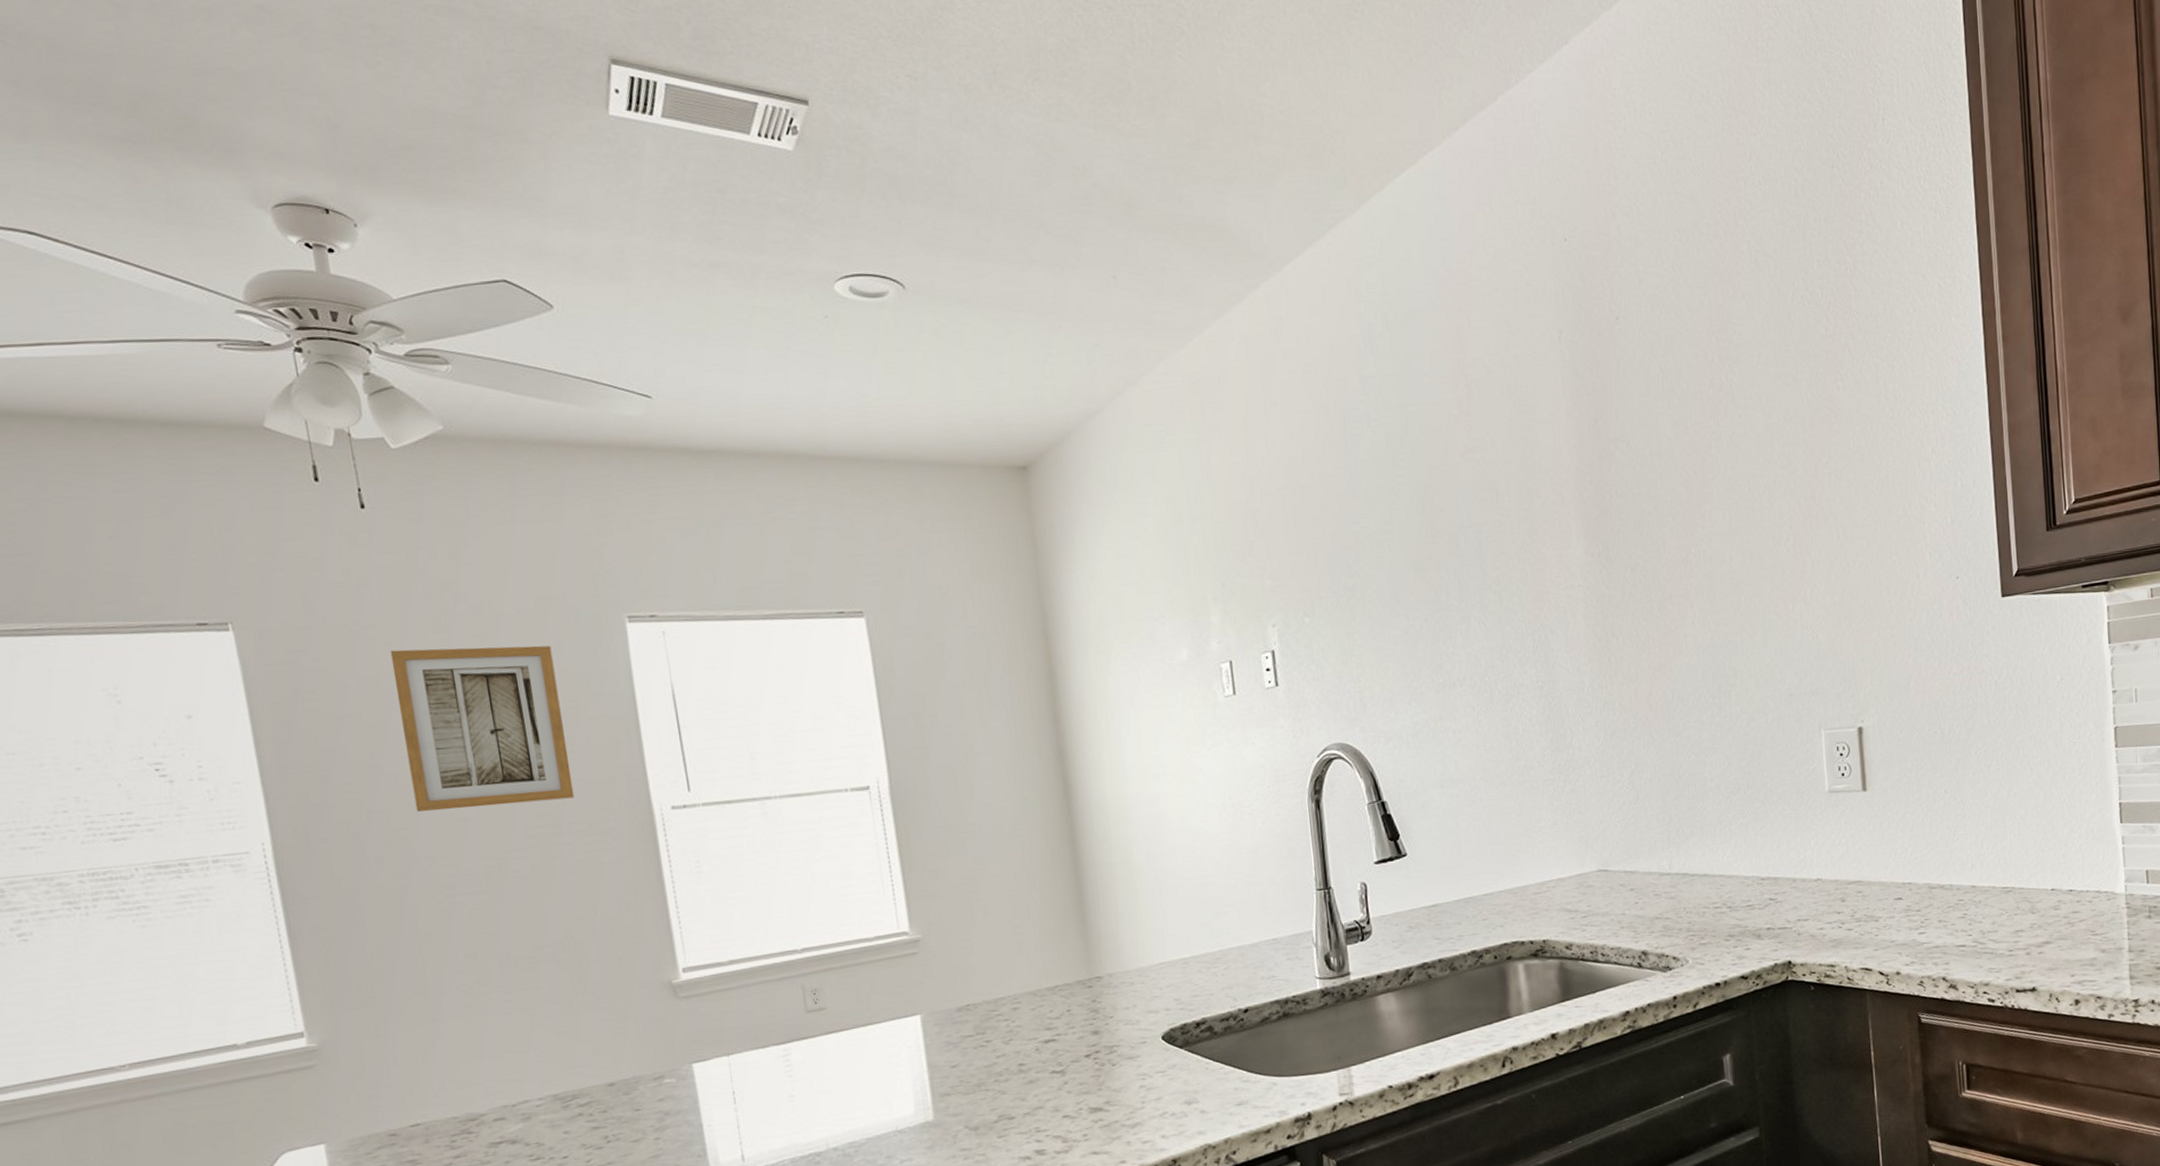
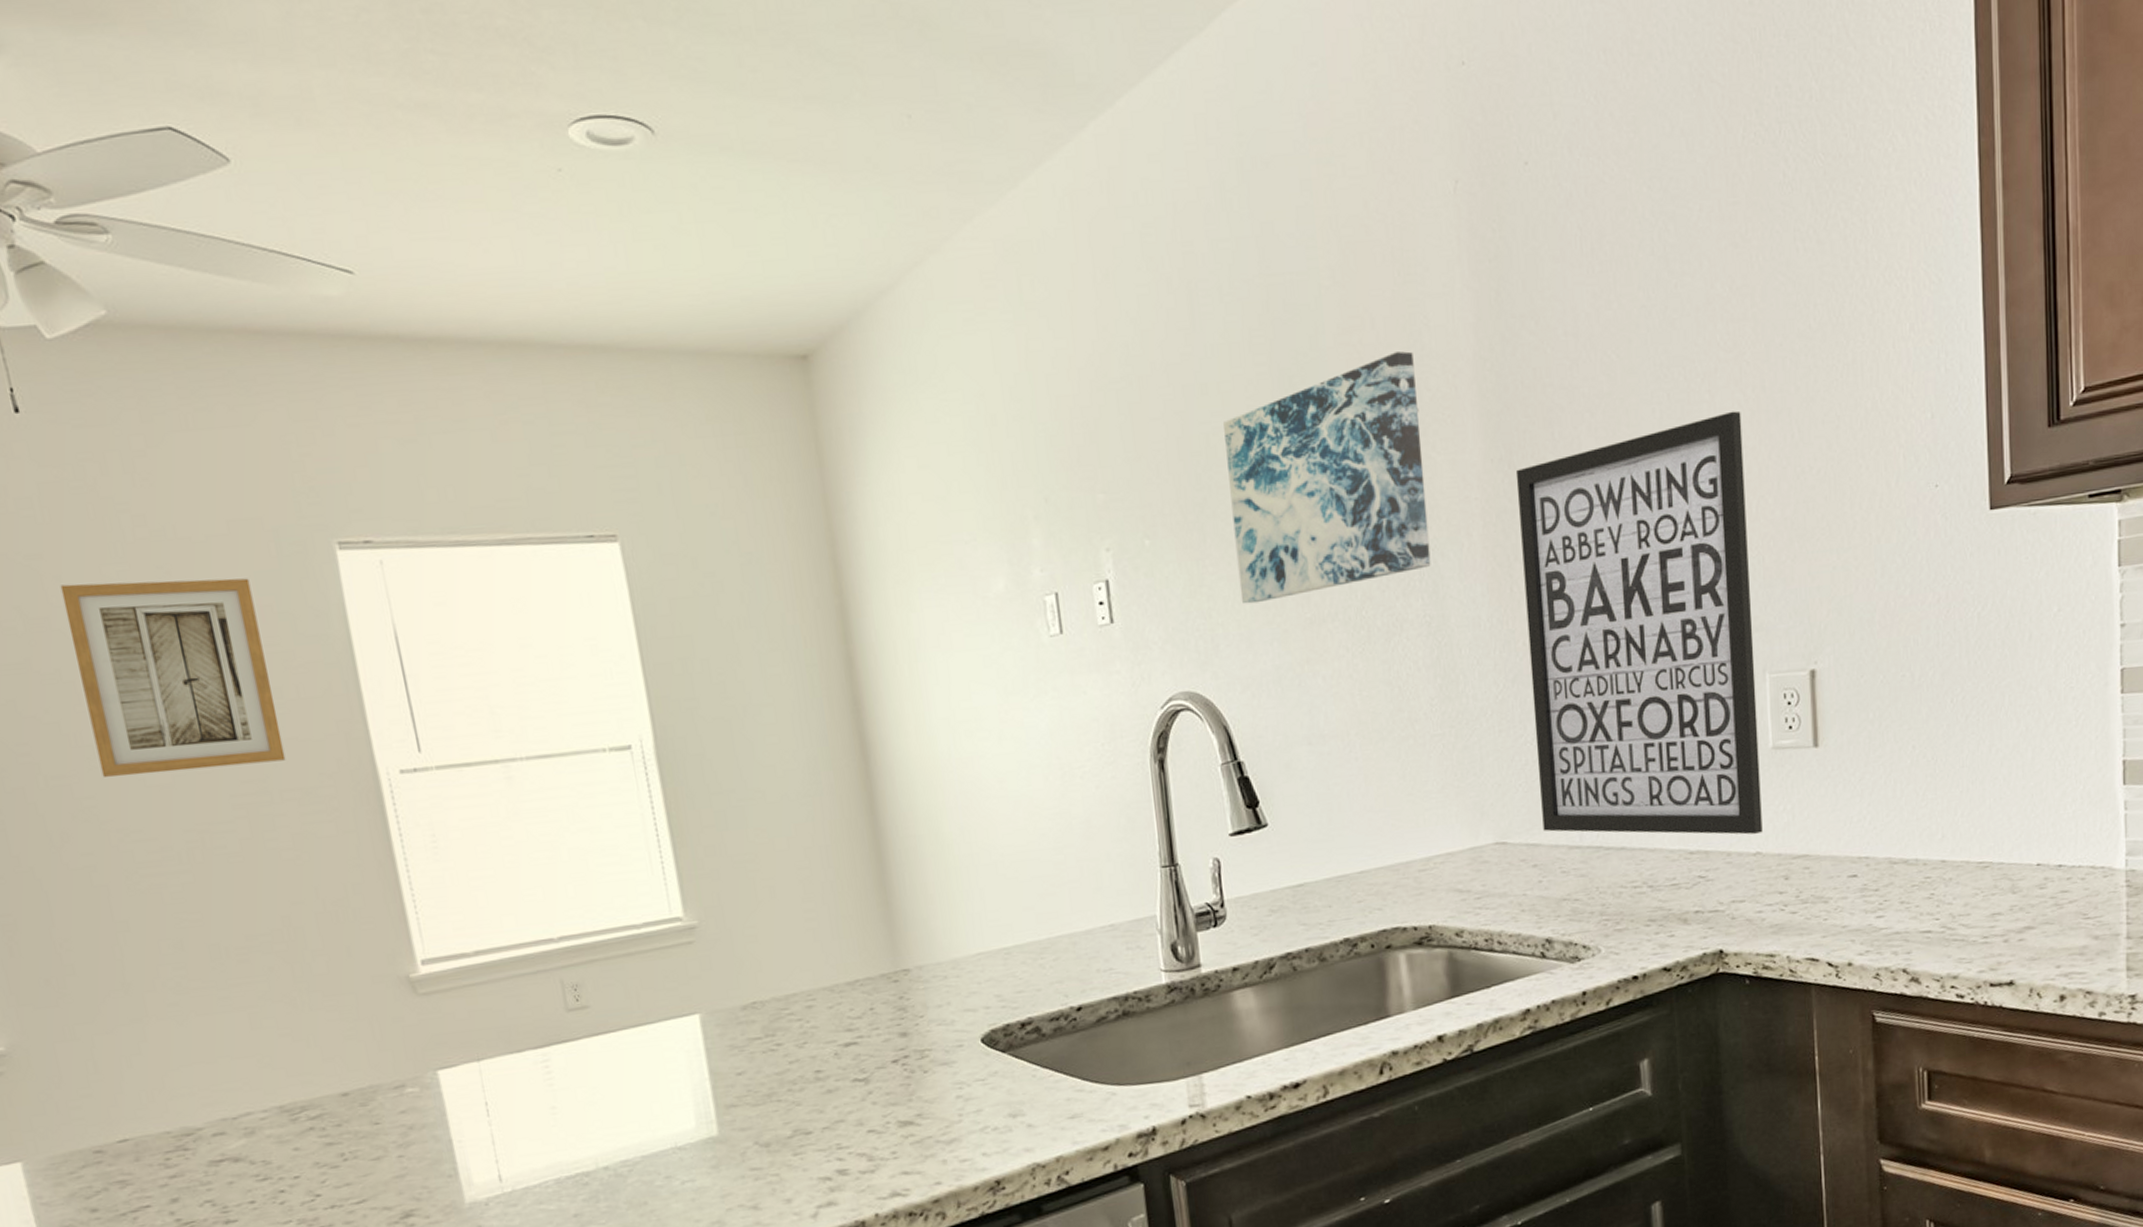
wall art: none [1370,466,1543,671] -> present [1223,351,1431,604]
wall art: none [1611,516,1822,864] -> present [1515,411,1763,835]

